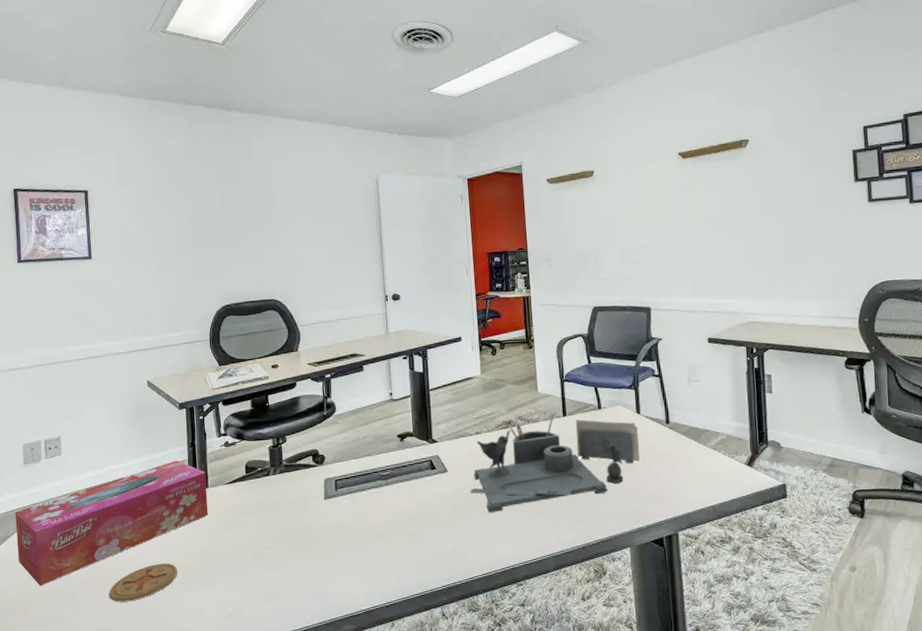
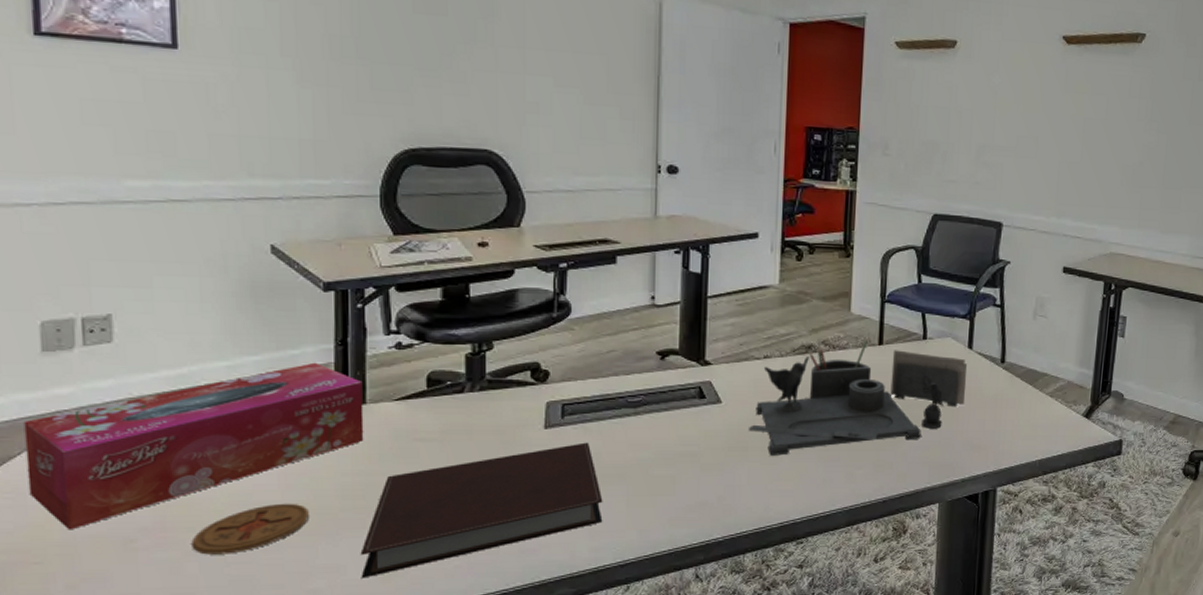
notebook: none [210,509,370,619] -> present [360,442,603,579]

